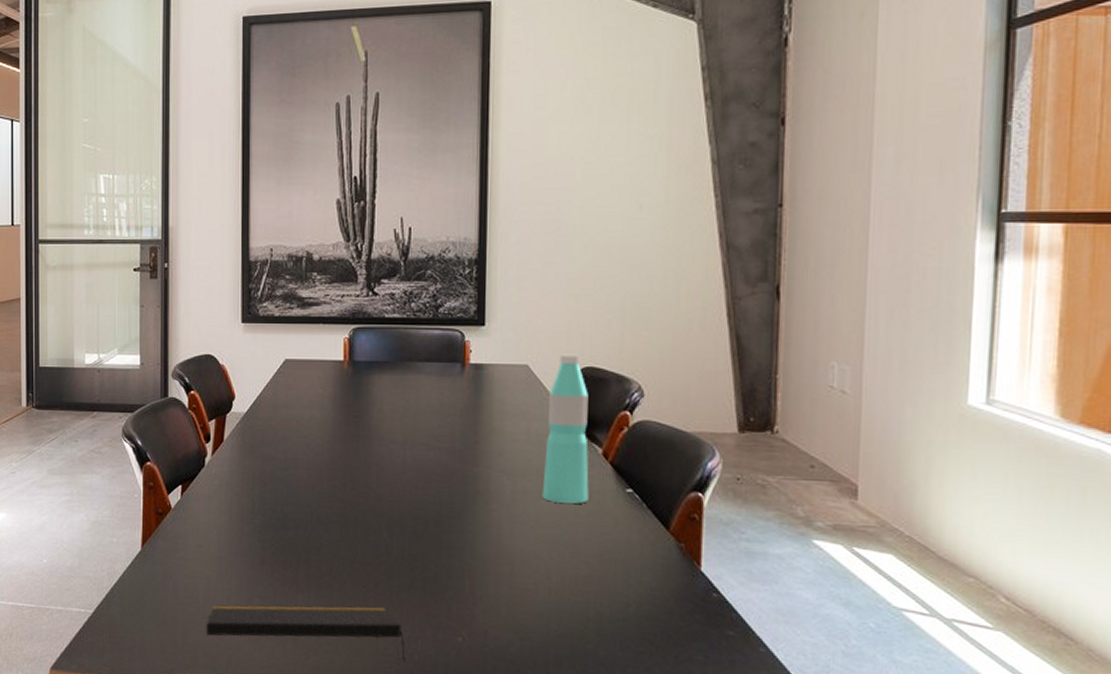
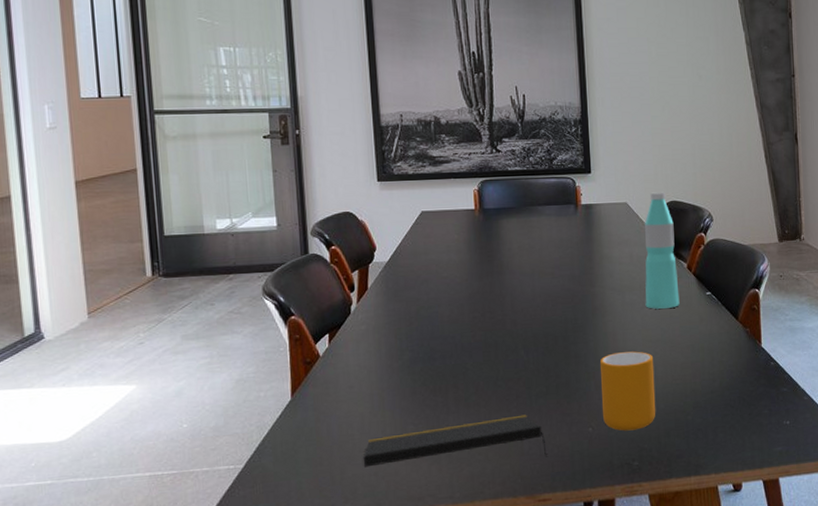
mug: none [476,550,548,650] -> present [600,351,656,431]

